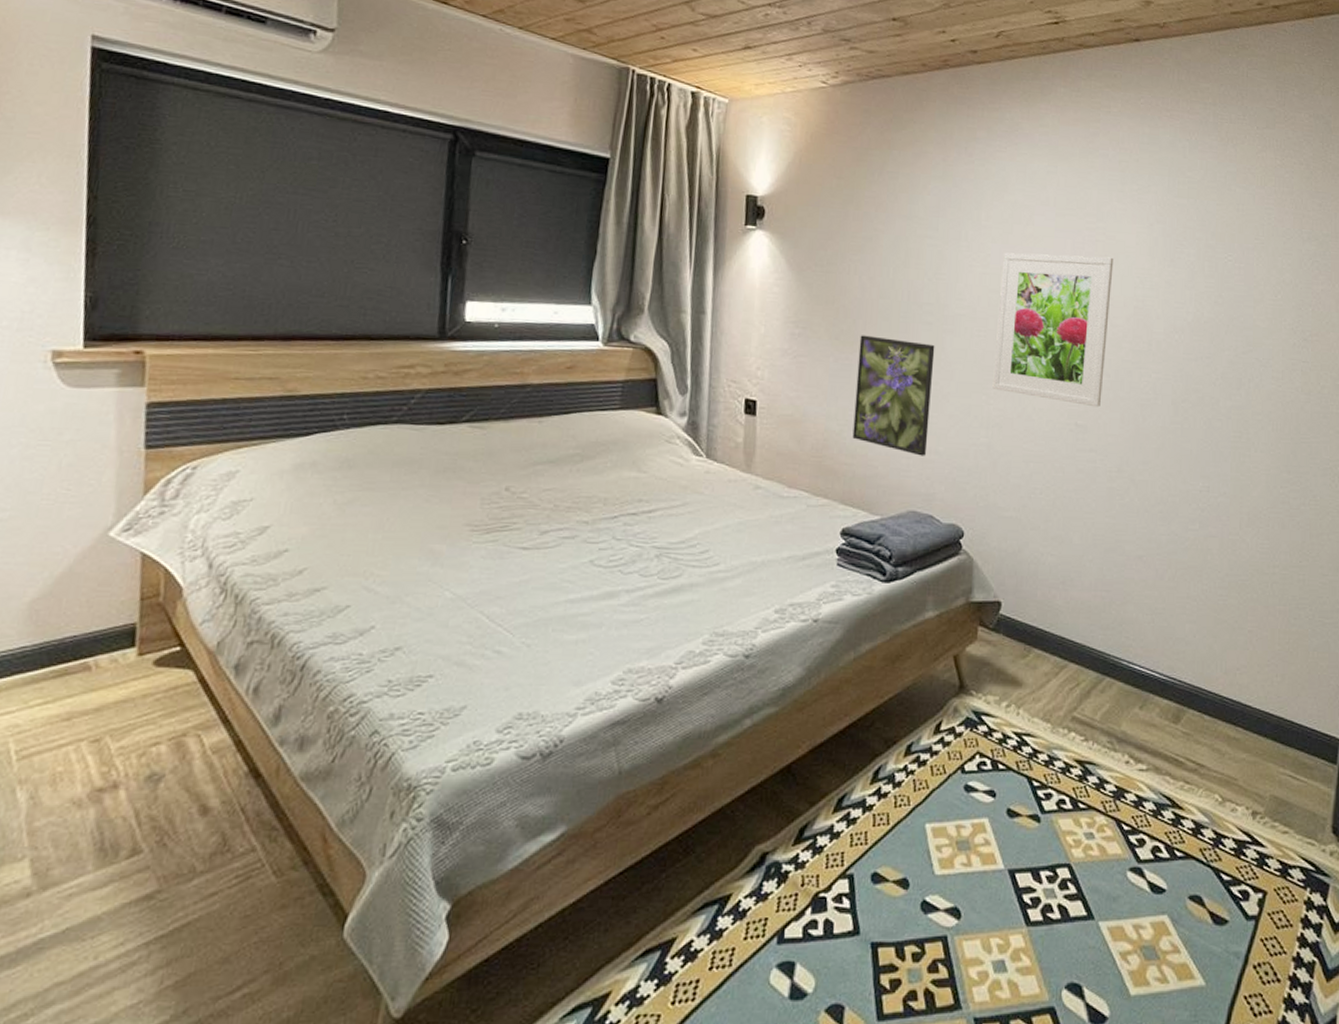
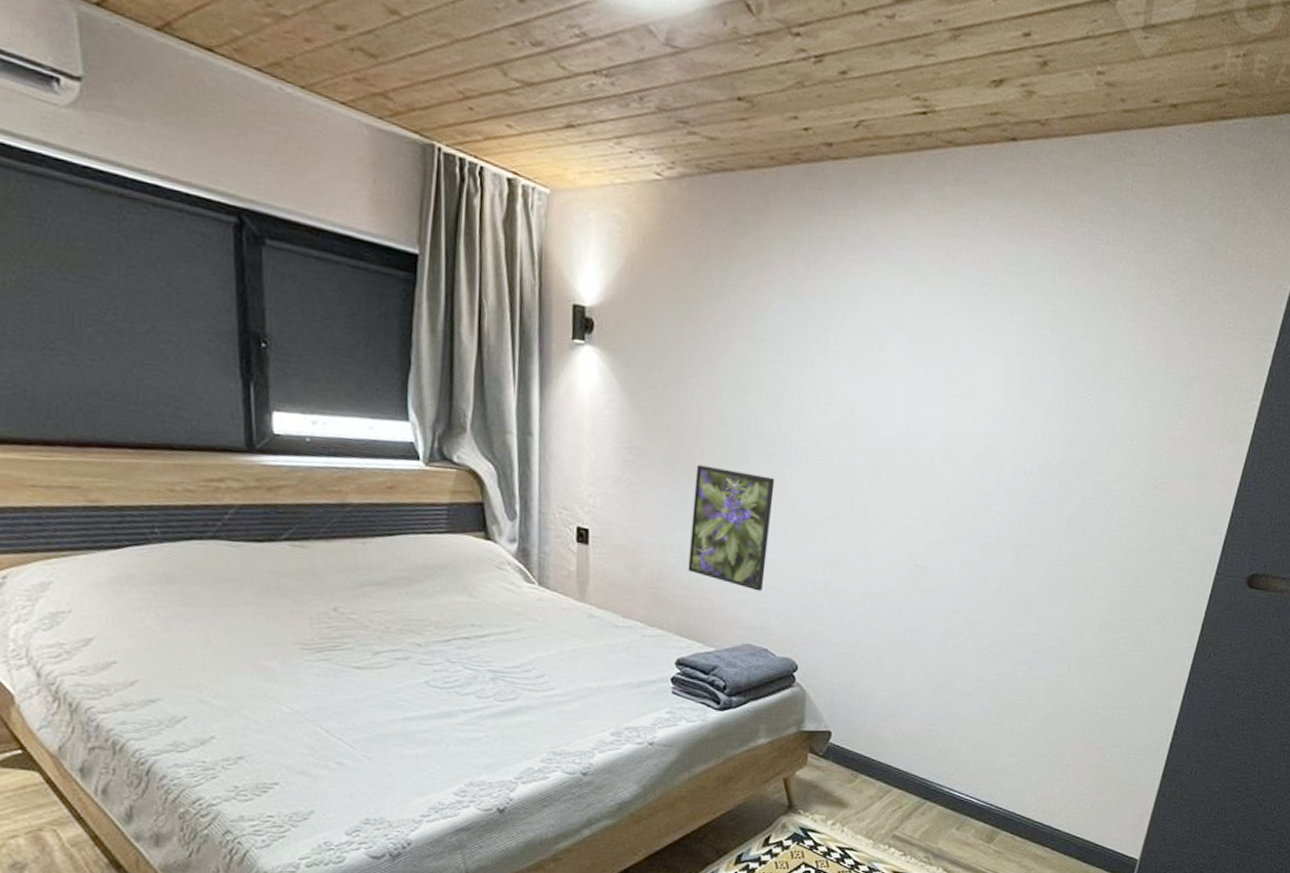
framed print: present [992,252,1114,408] -> none [832,381,967,549]

